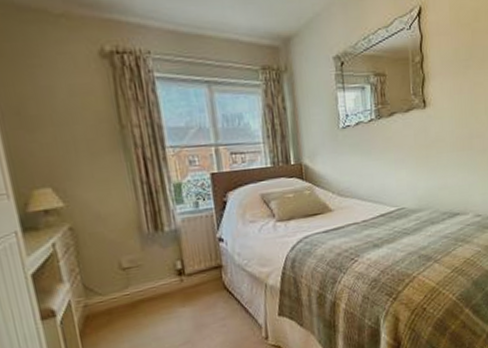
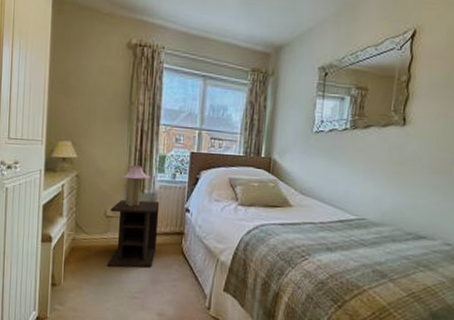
nightstand: none [125,237,194,326] -> present [107,200,160,268]
table lamp: none [130,200,169,251] -> present [121,165,151,207]

